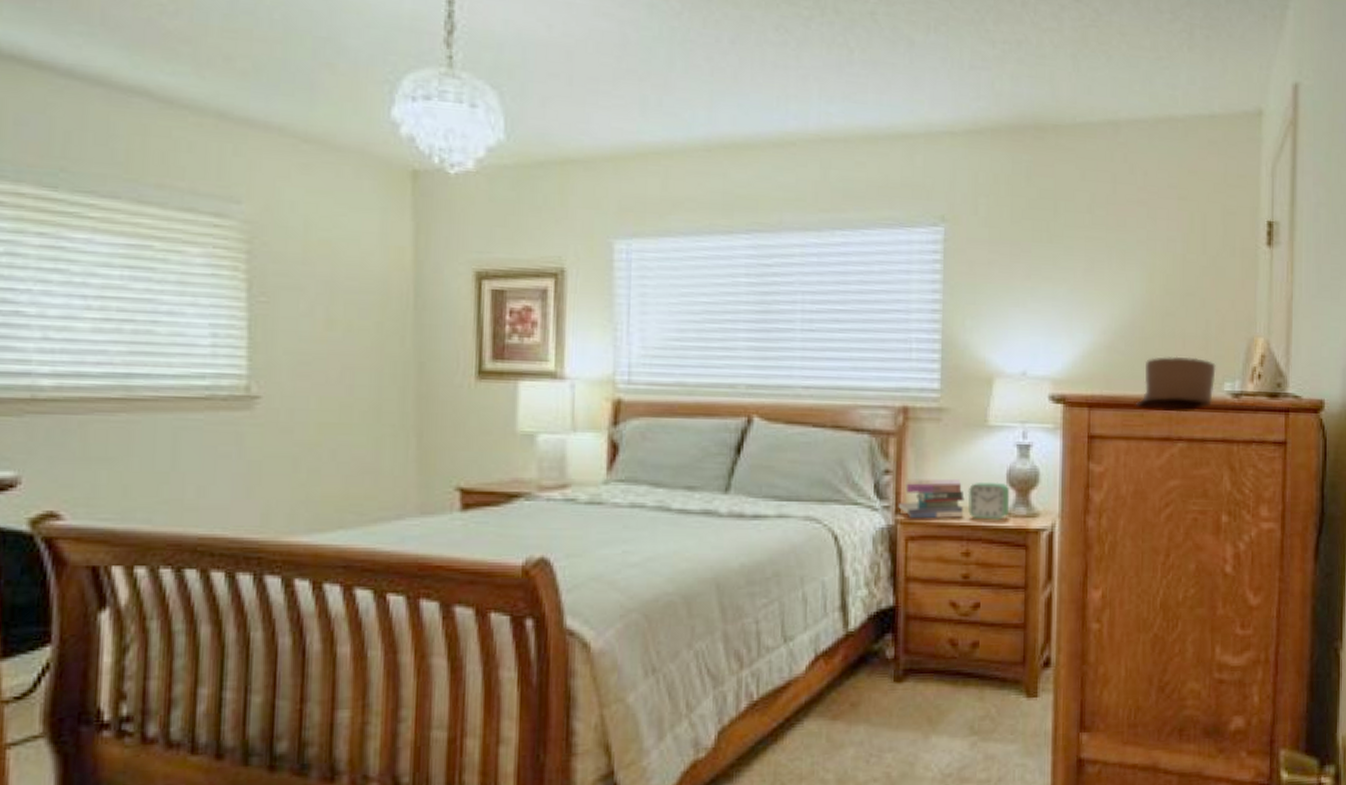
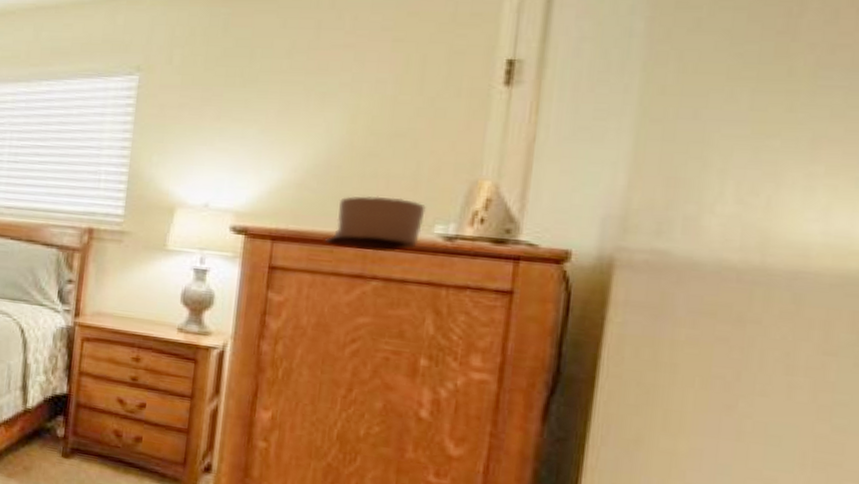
books: present [898,478,965,519] -> none [77,289,139,328]
alarm clock: present [967,481,1009,520] -> none [141,298,183,334]

